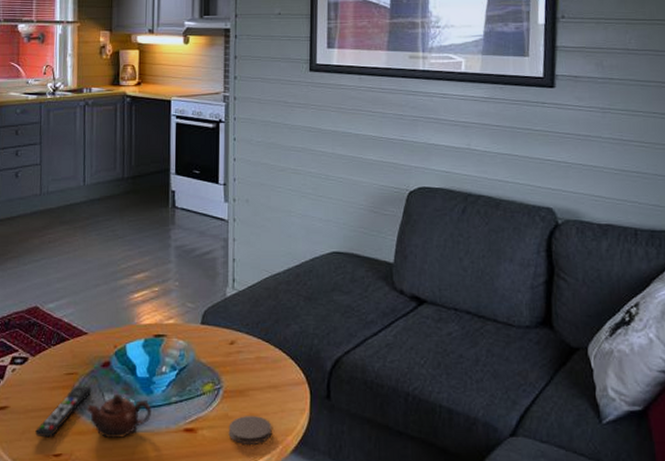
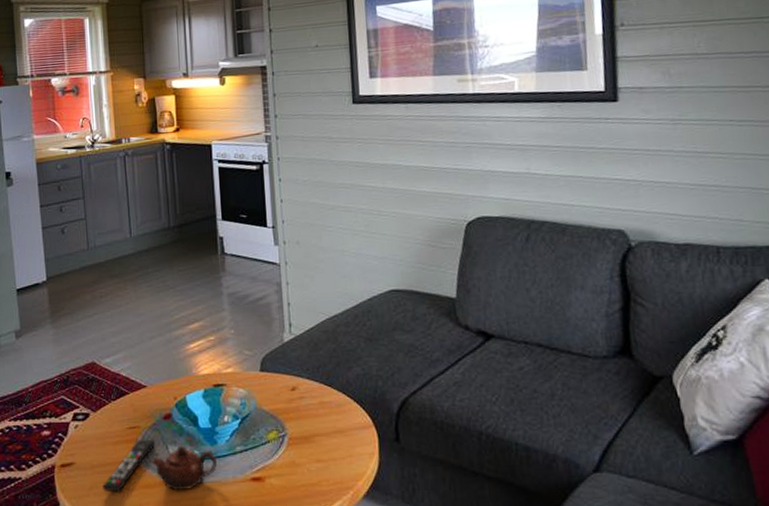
coaster: present [228,416,272,444] -> none [296,462,342,491]

